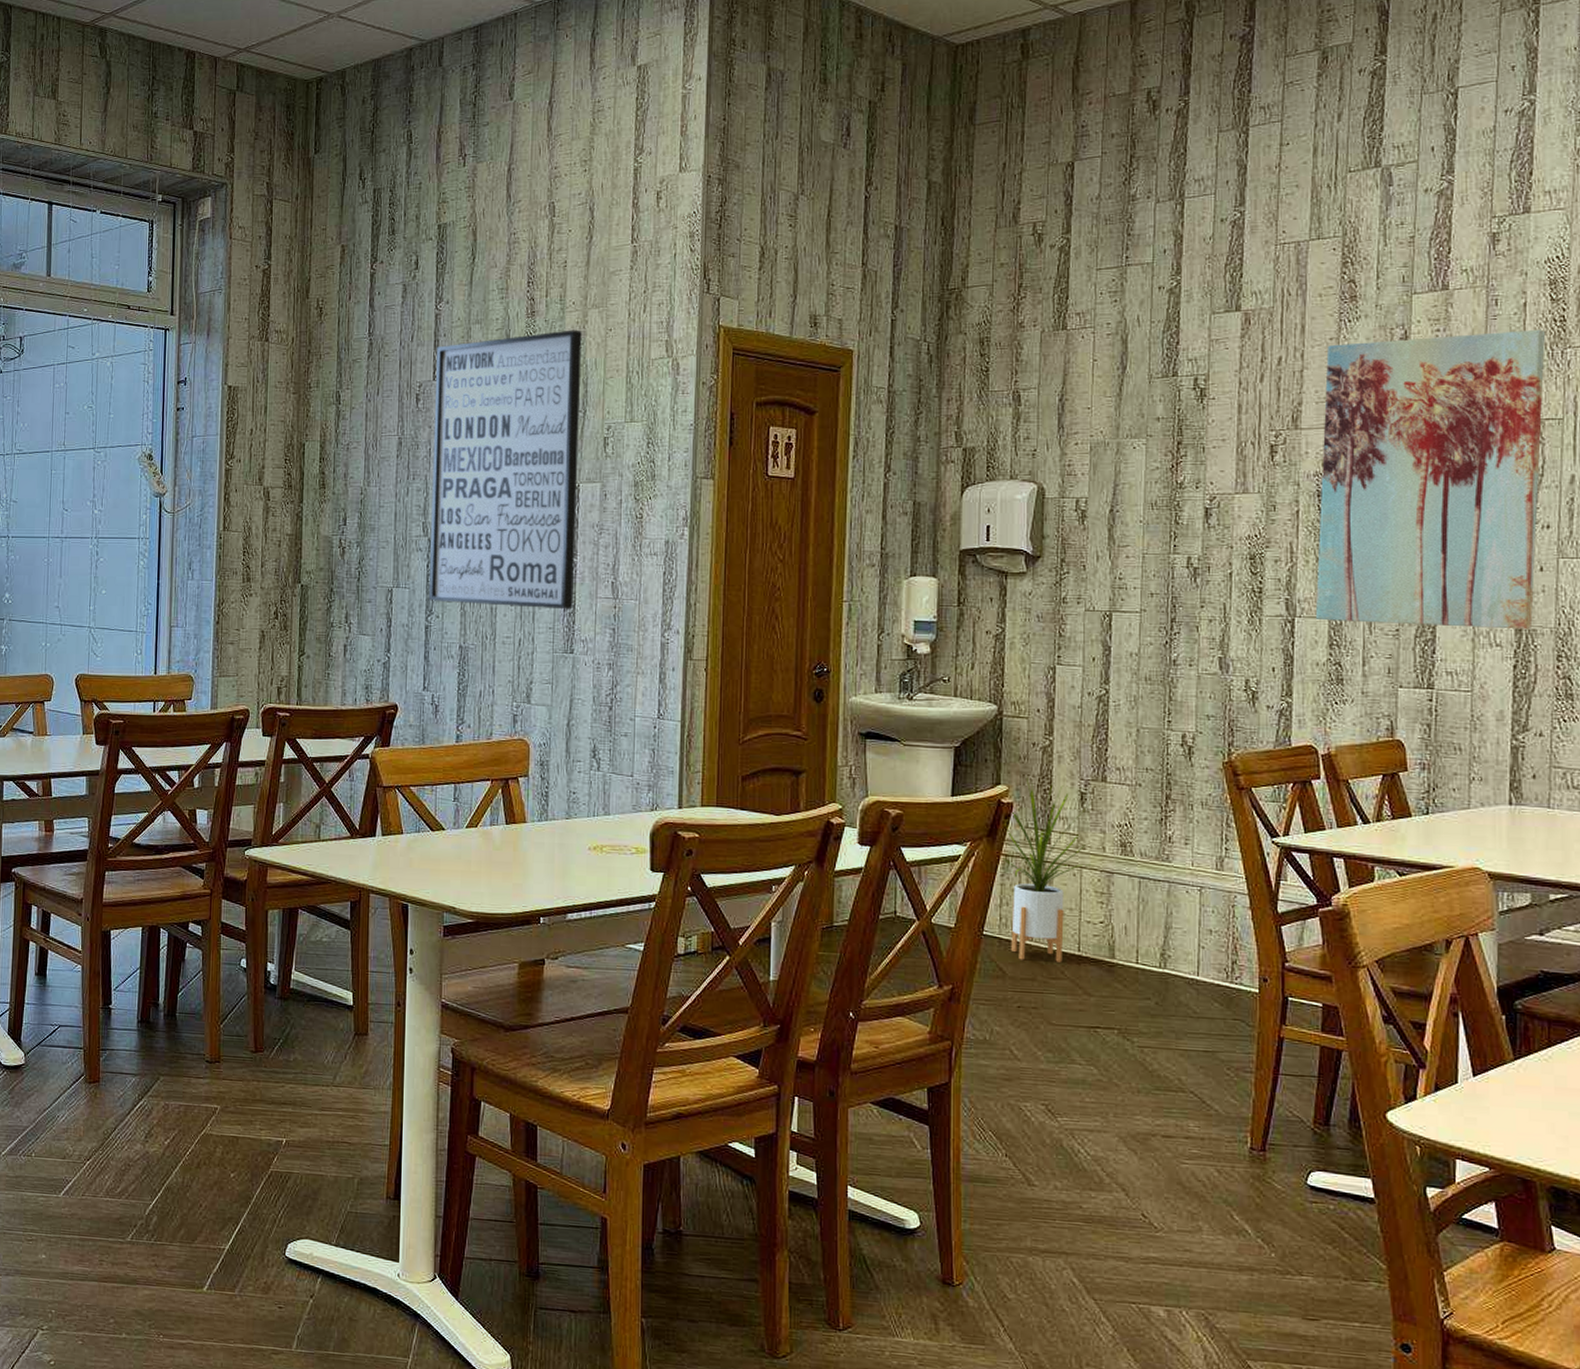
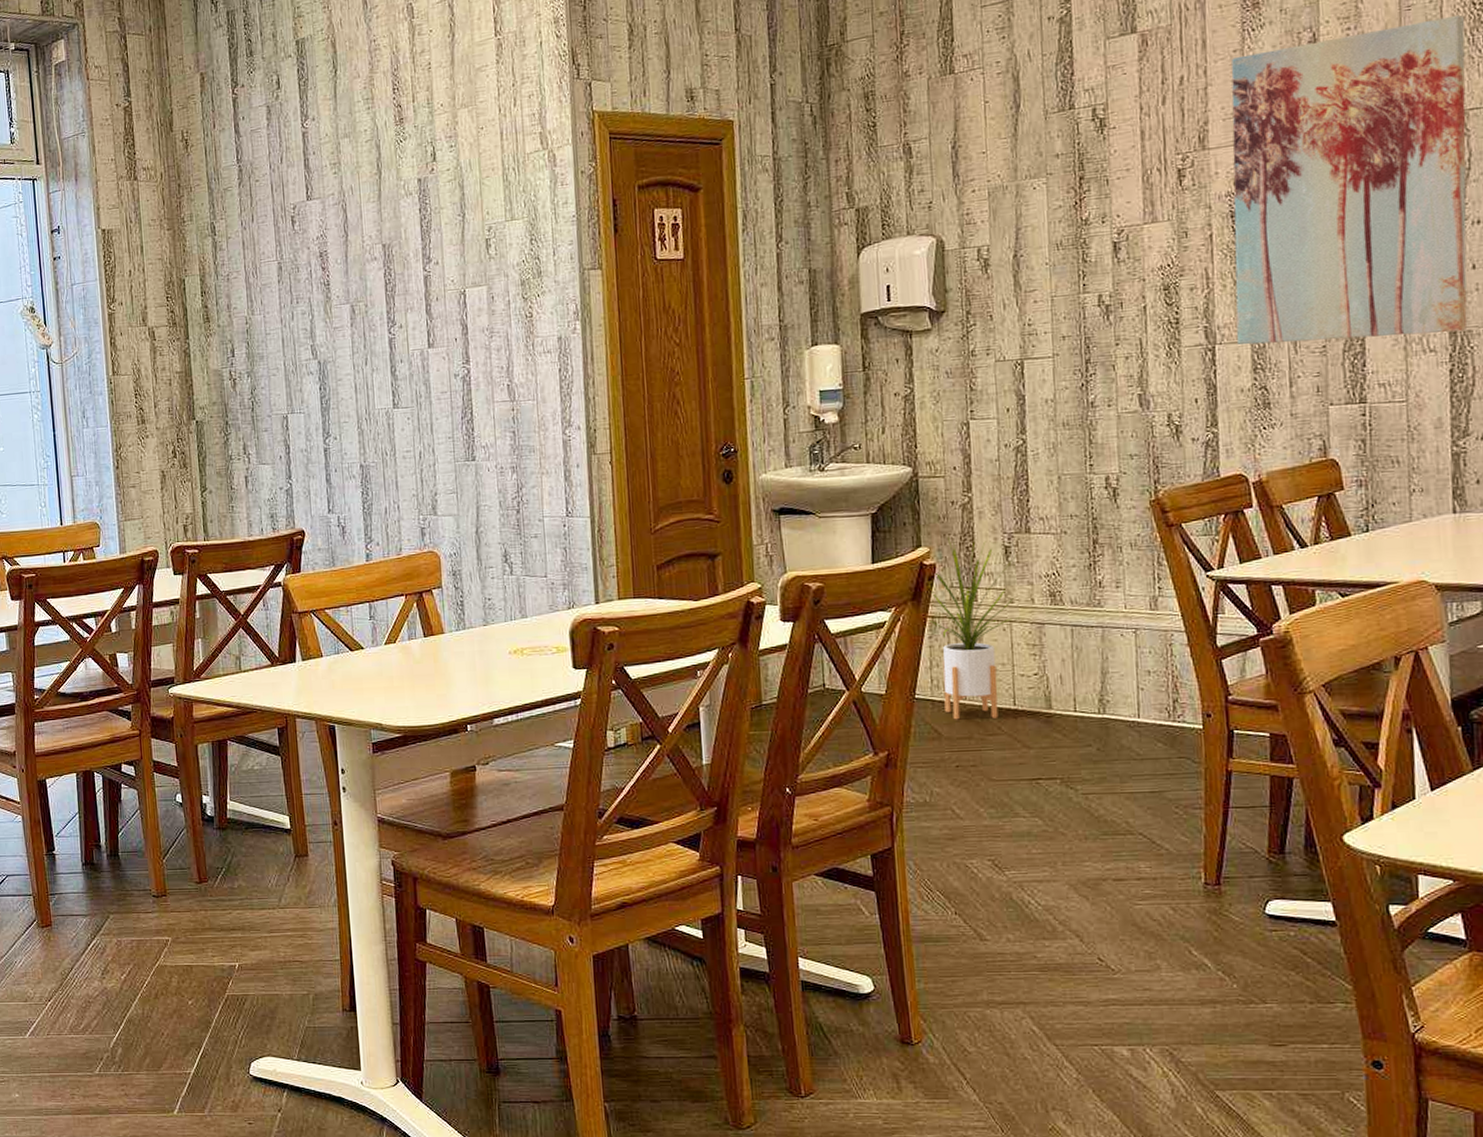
wall art: present [428,329,582,610] -> none [307,132,470,424]

